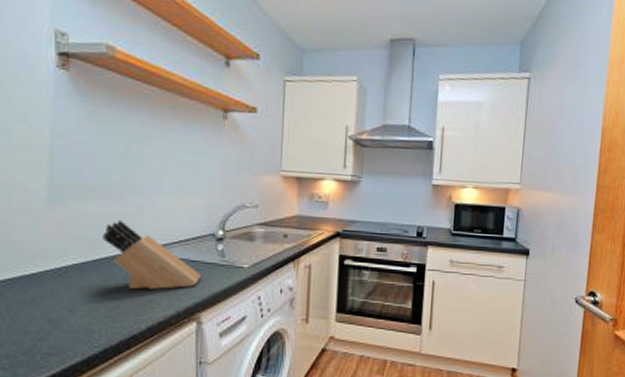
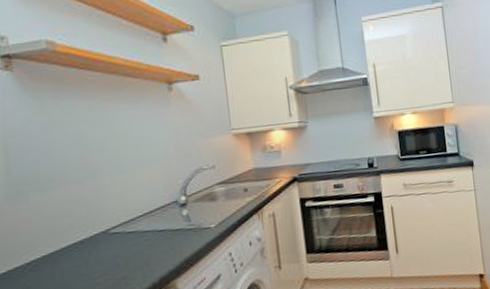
knife block: present [102,219,201,290] -> none [67,203,171,271]

